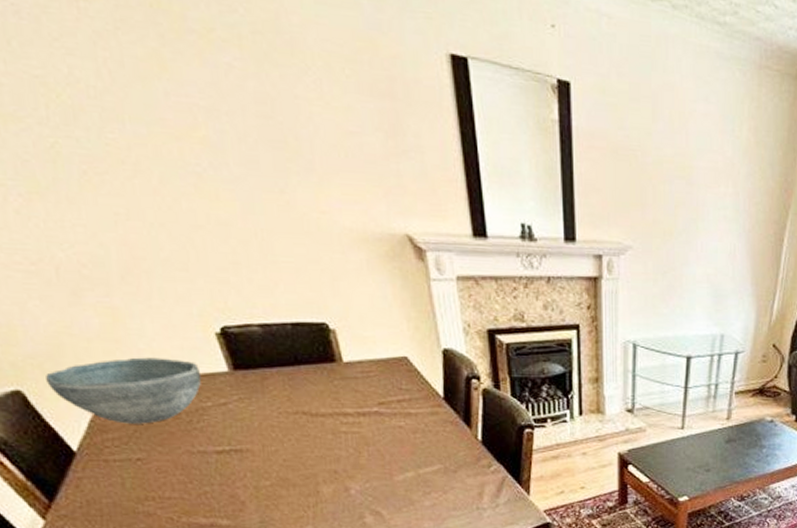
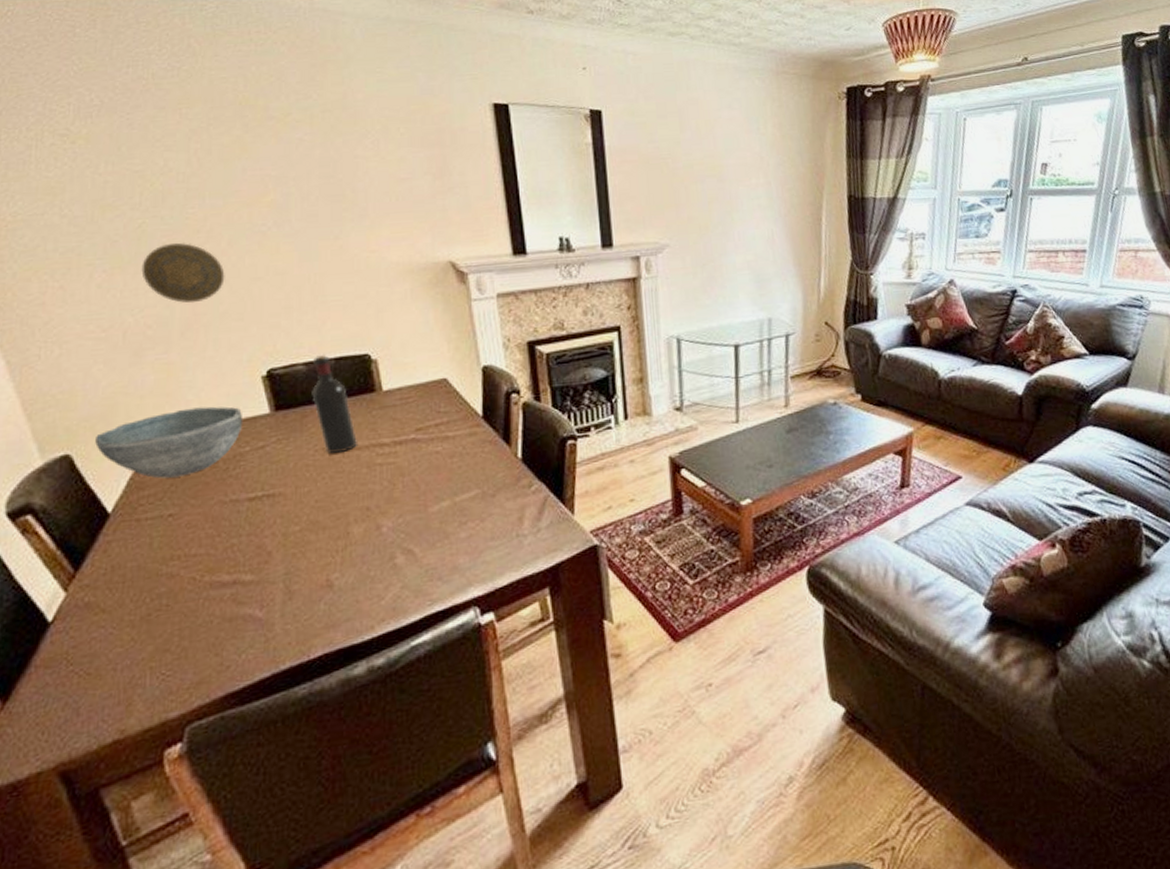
decorative plate: none [63,172,162,245] -> present [141,242,225,303]
wine bottle: none [268,317,322,417] -> present [312,354,359,453]

